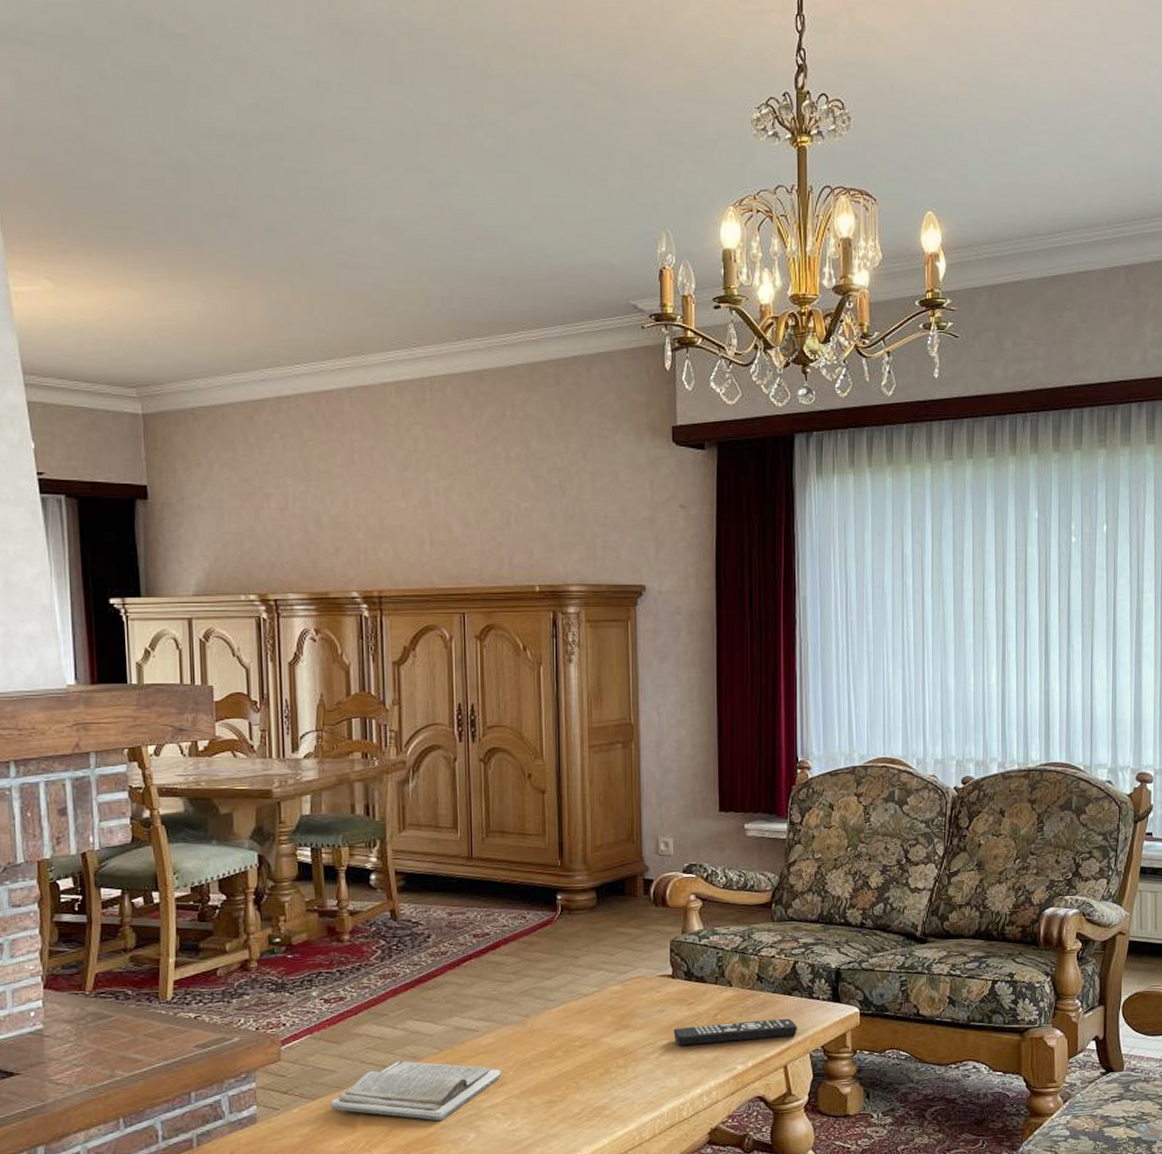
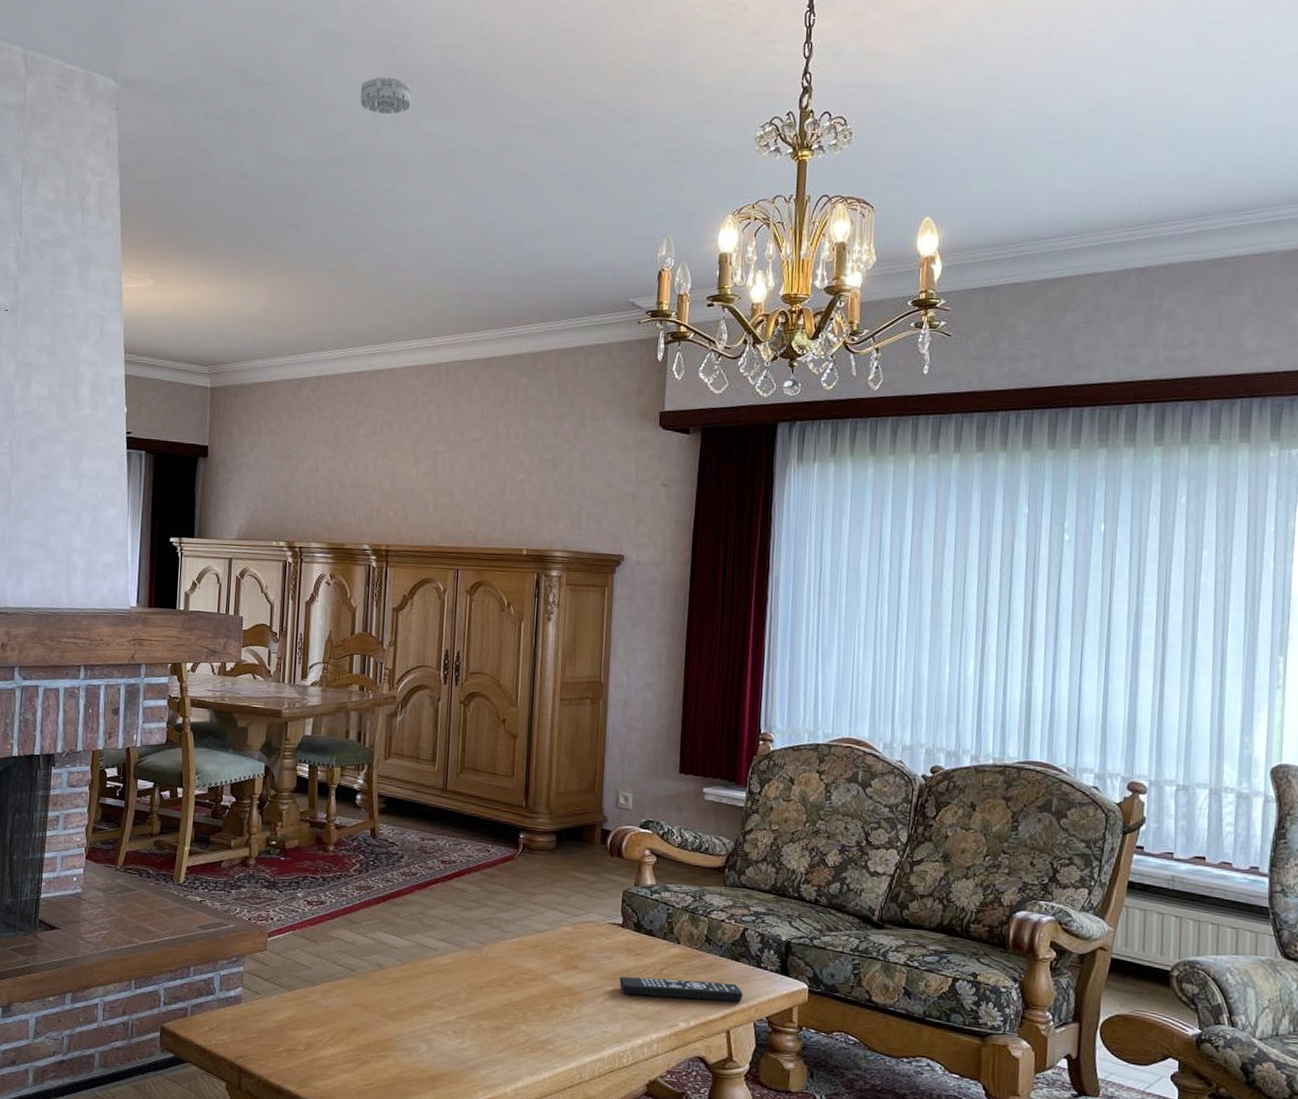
smoke detector: none [295,33,360,80] -> present [360,77,412,115]
book: present [330,1061,501,1122] -> none [304,967,456,1029]

